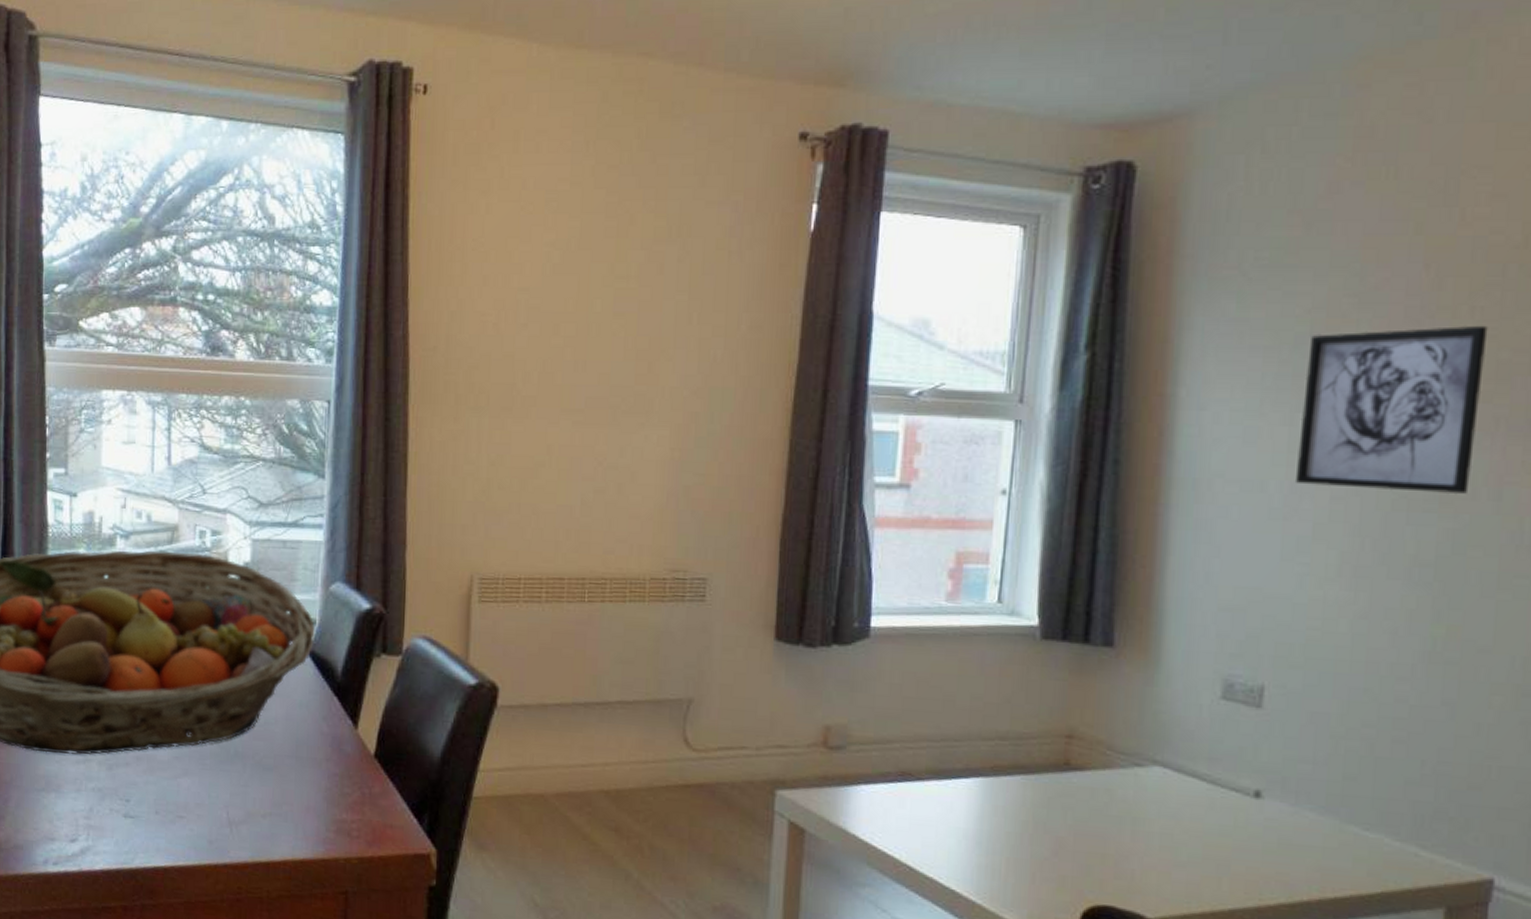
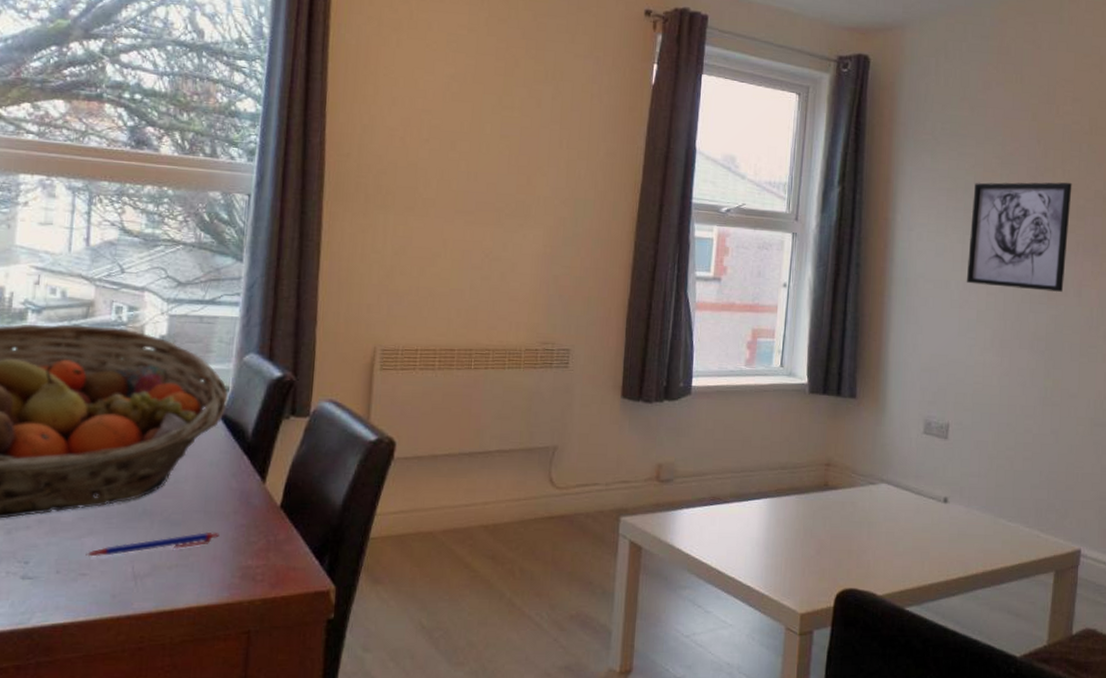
pen: none [182,780,312,800] -> present [86,532,220,557]

